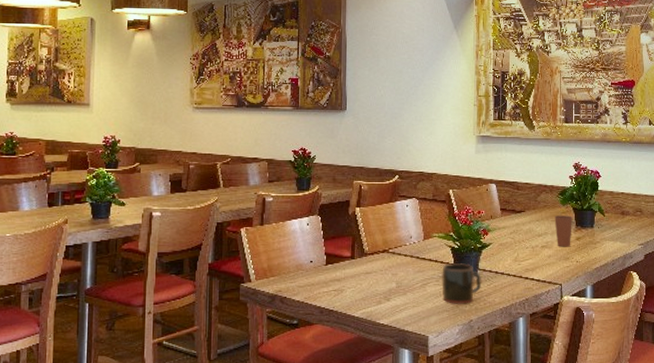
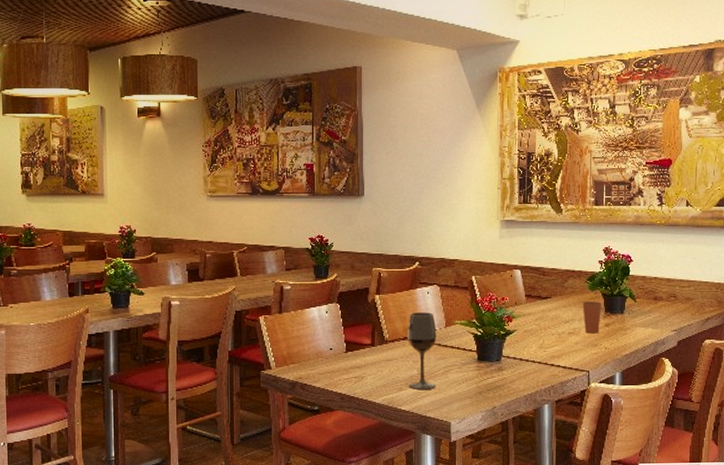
wine glass: none [387,224,415,304] -> present [408,311,437,390]
mug: present [442,263,481,304] -> none [464,350,505,391]

